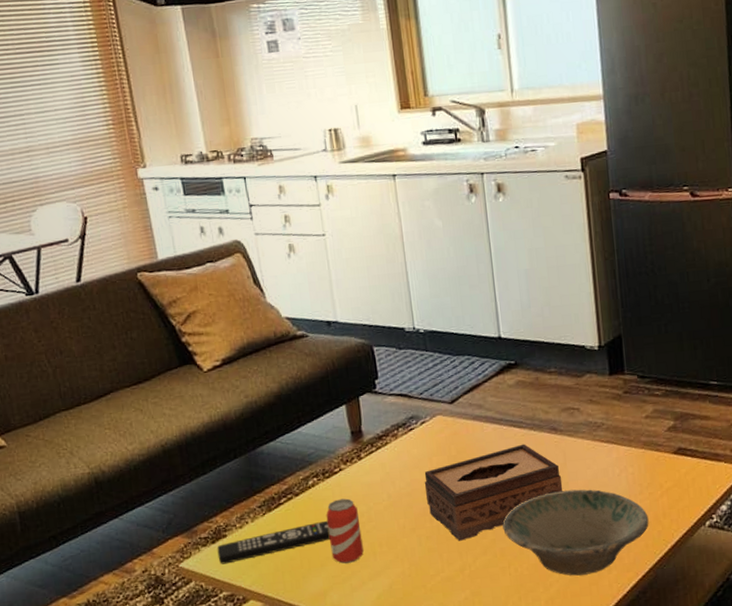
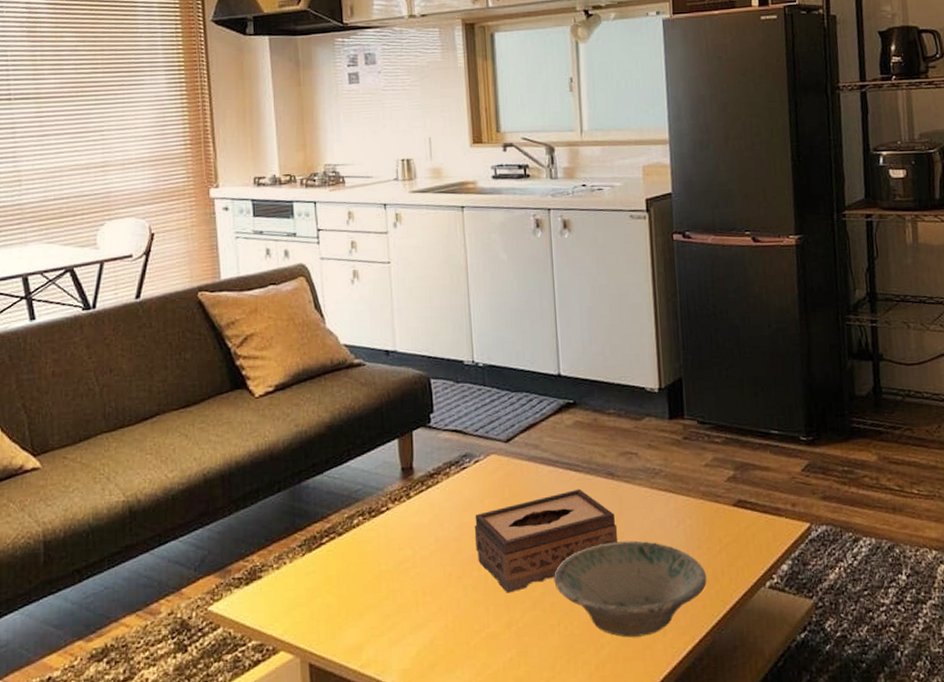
remote control: present [217,520,331,565] -> none [250,564,372,609]
beverage can: present [326,498,364,564] -> none [369,540,406,614]

